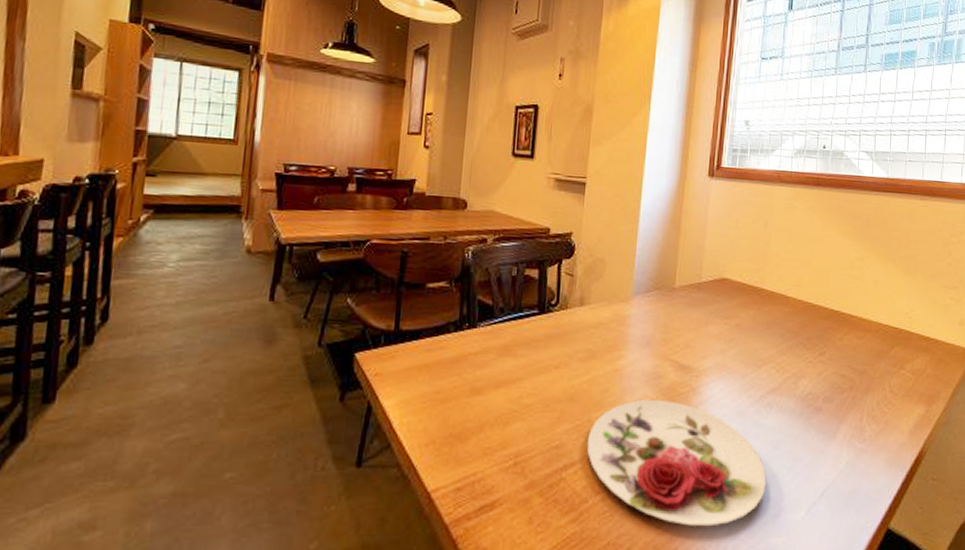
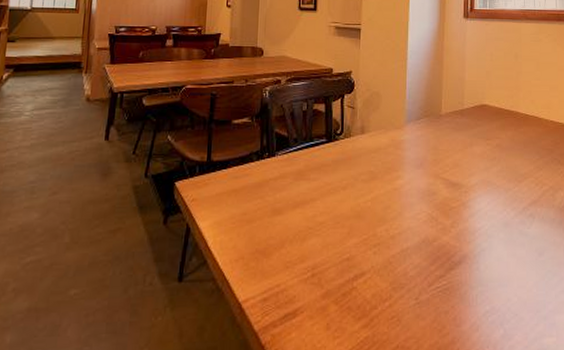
plate: present [586,399,767,527] -> none [373,214,535,329]

